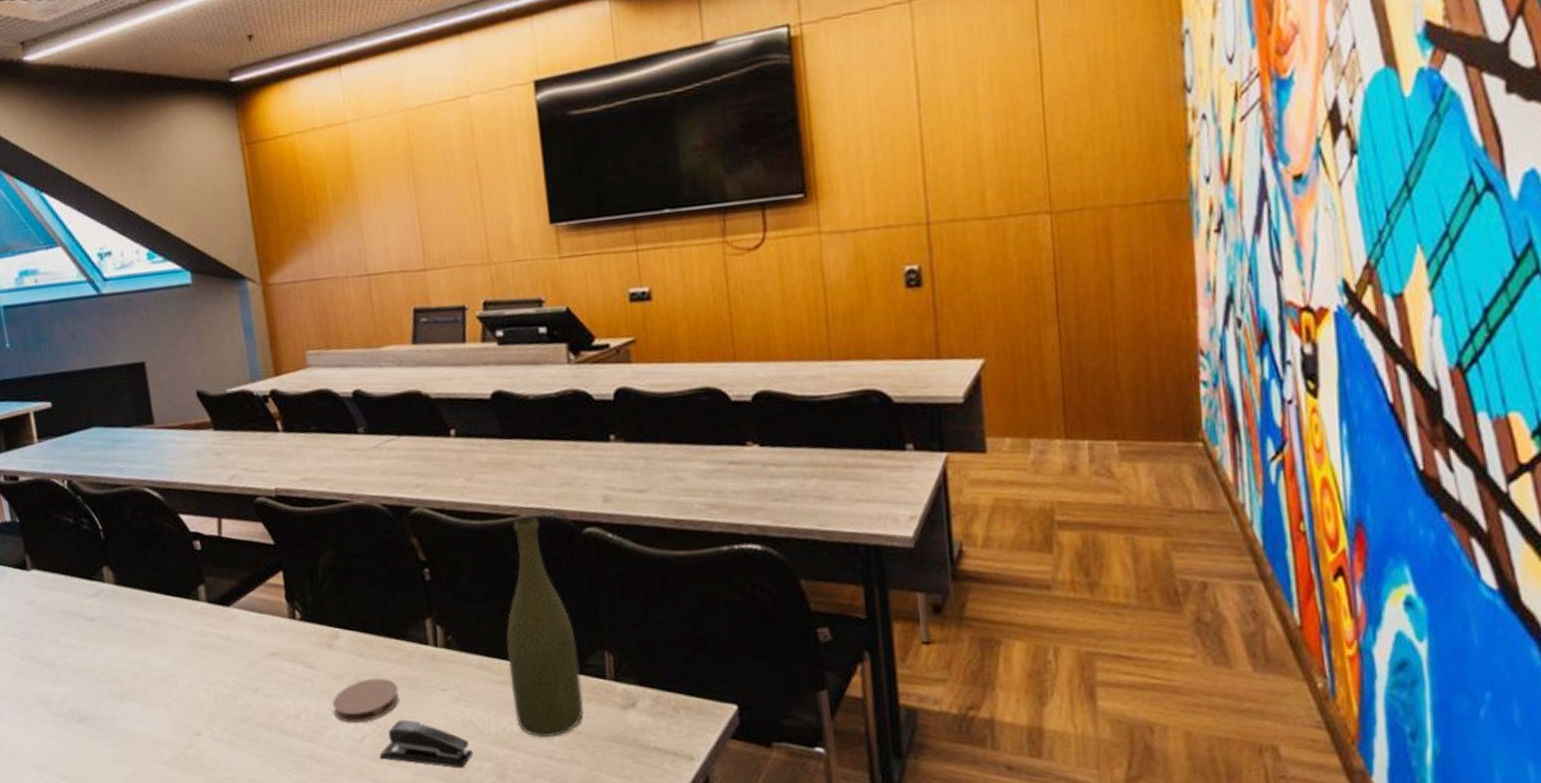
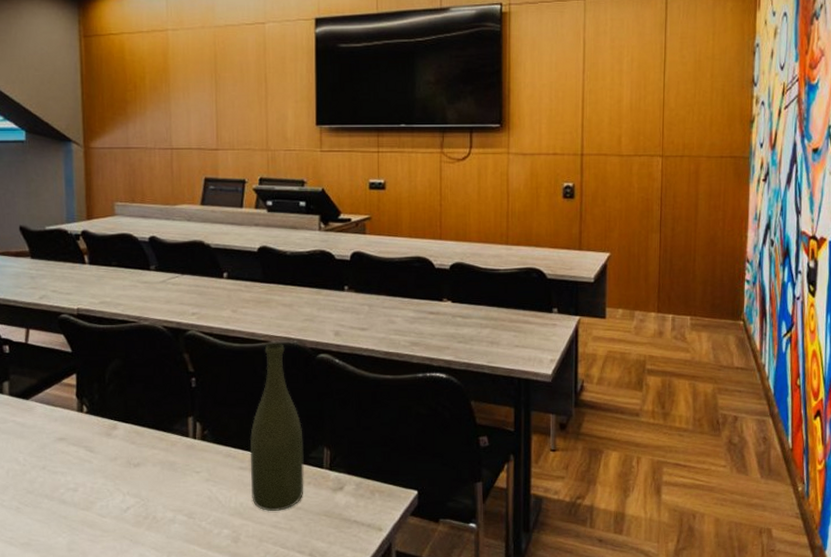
coaster: present [333,678,400,723] -> none [106,461,161,496]
stapler: present [379,719,474,769] -> none [139,495,216,534]

